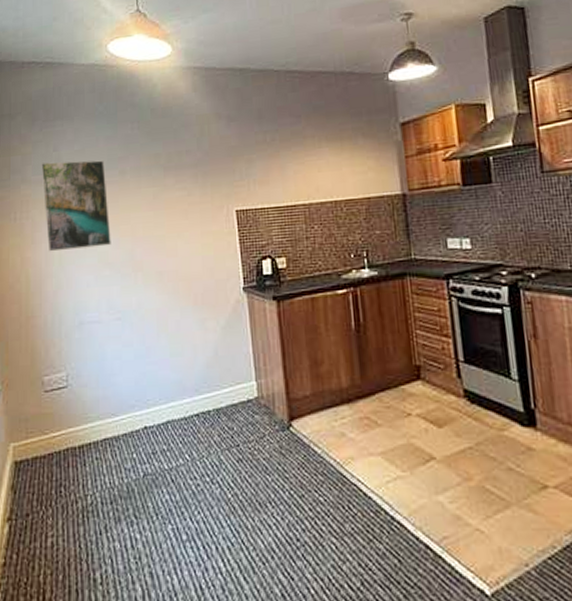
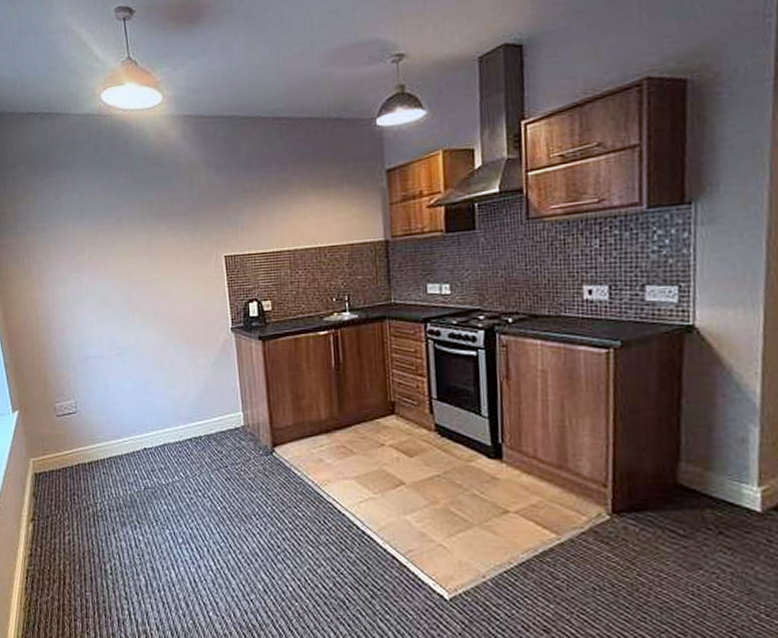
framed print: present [41,160,111,252] -> none [44,208,110,294]

